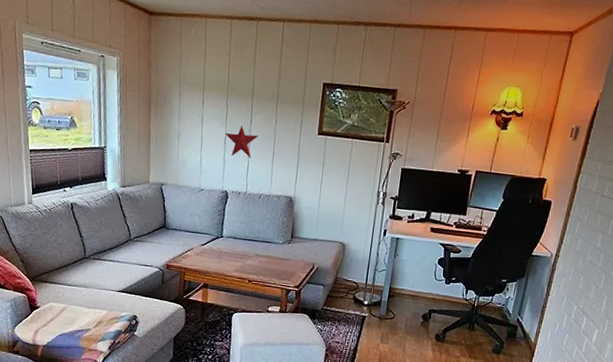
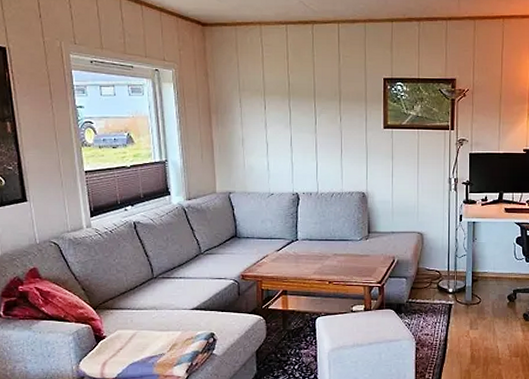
decorative star: present [225,126,259,159] -> none [291,127,325,158]

